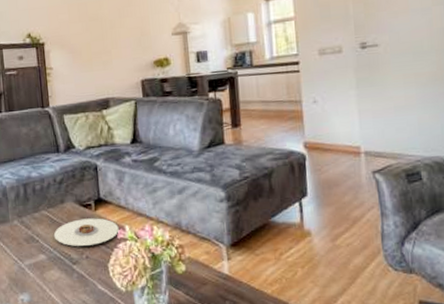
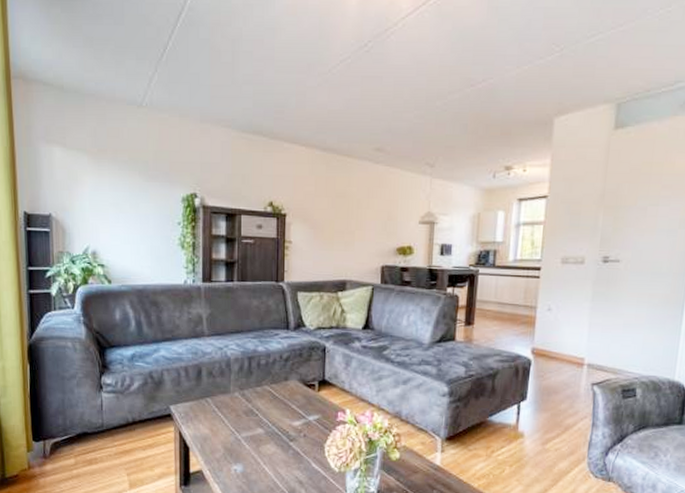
plate: present [53,218,119,246] -> none [273,398,340,425]

